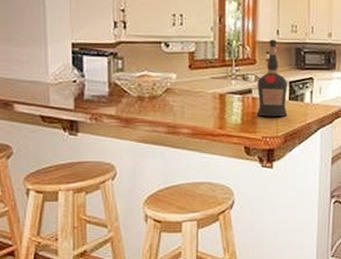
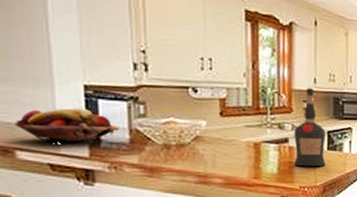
fruit basket: none [14,64,100,96] -> present [14,108,119,143]

